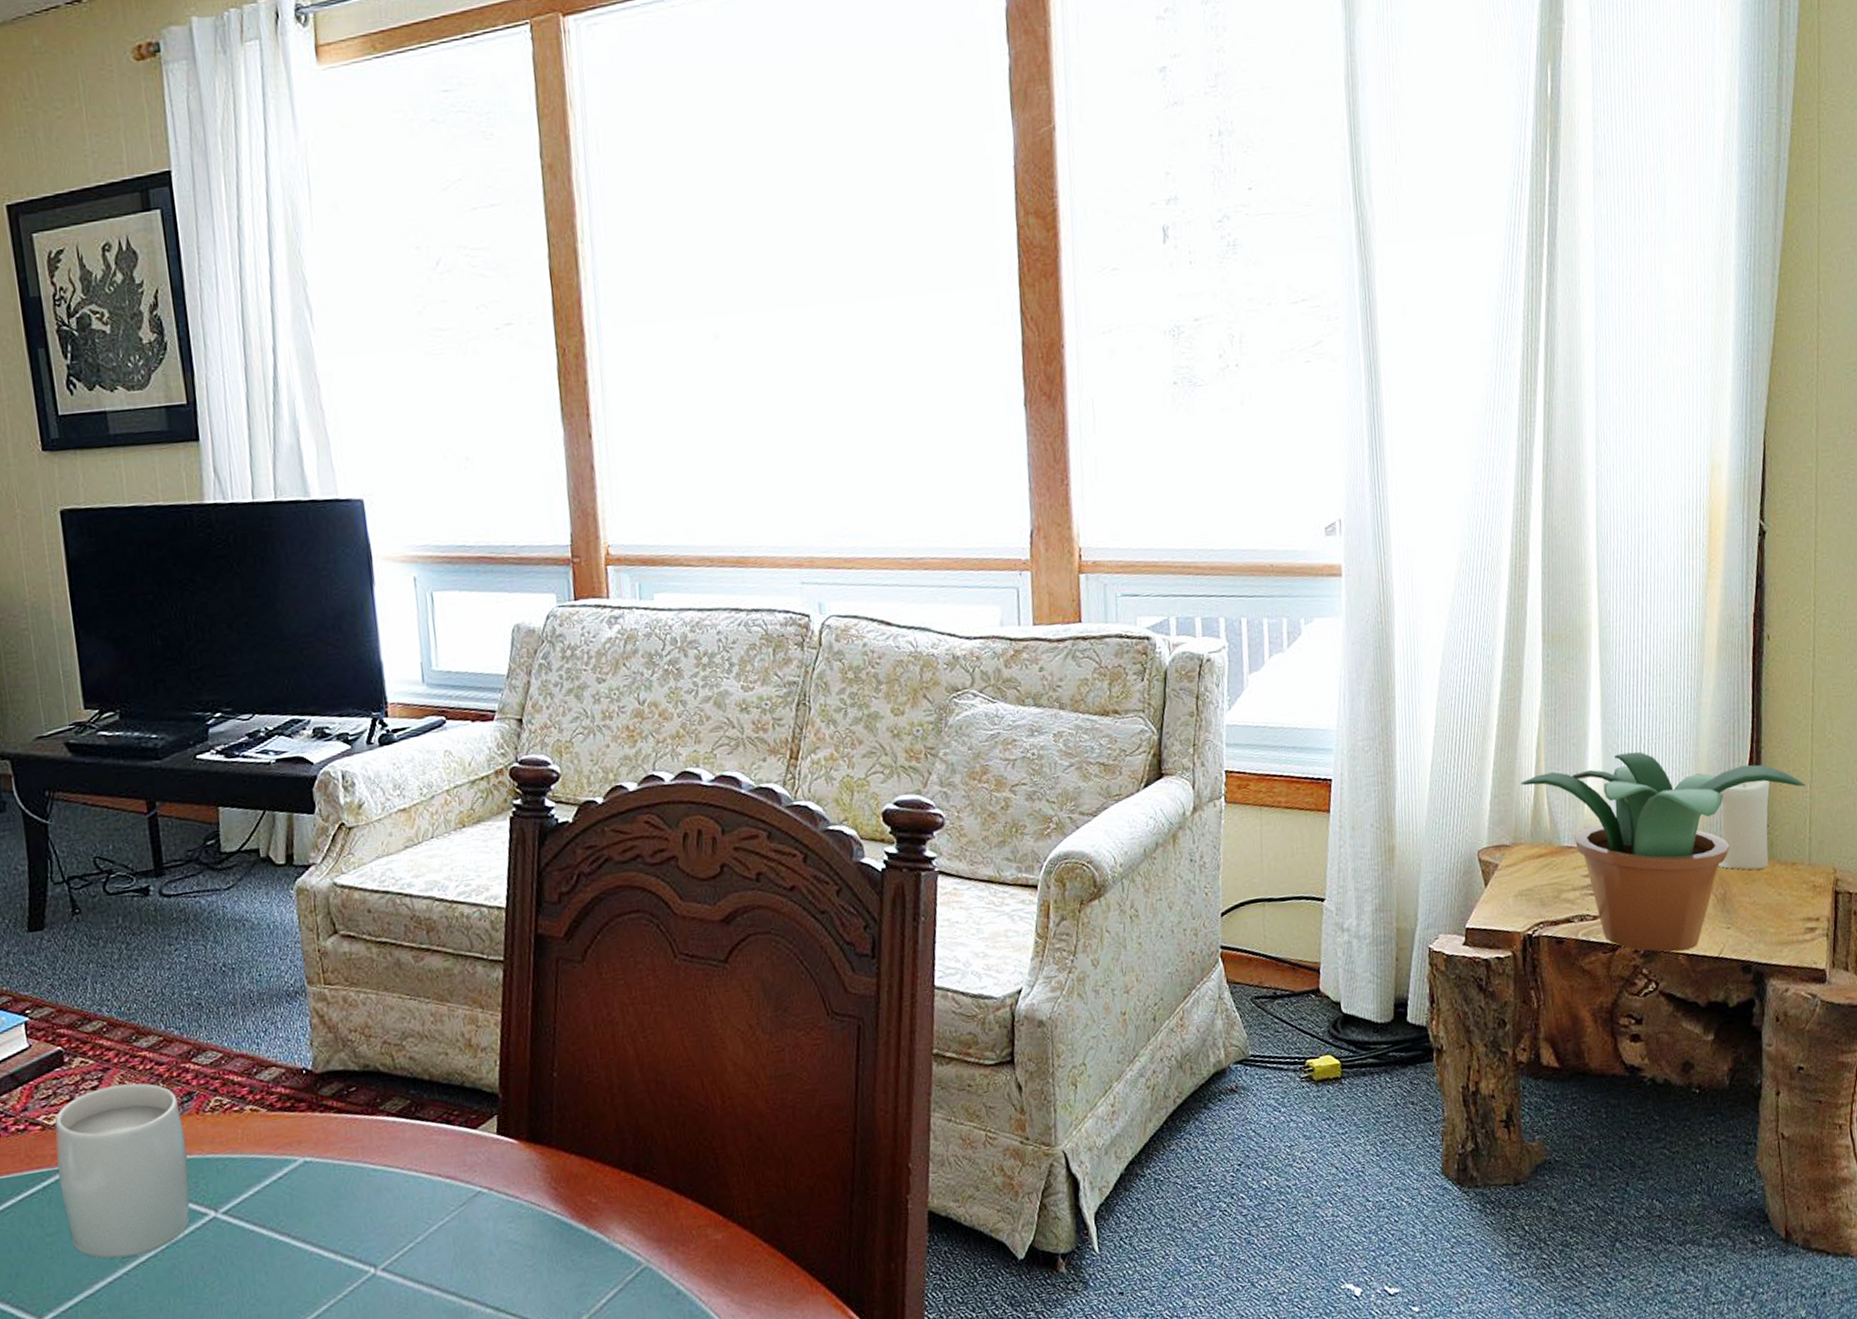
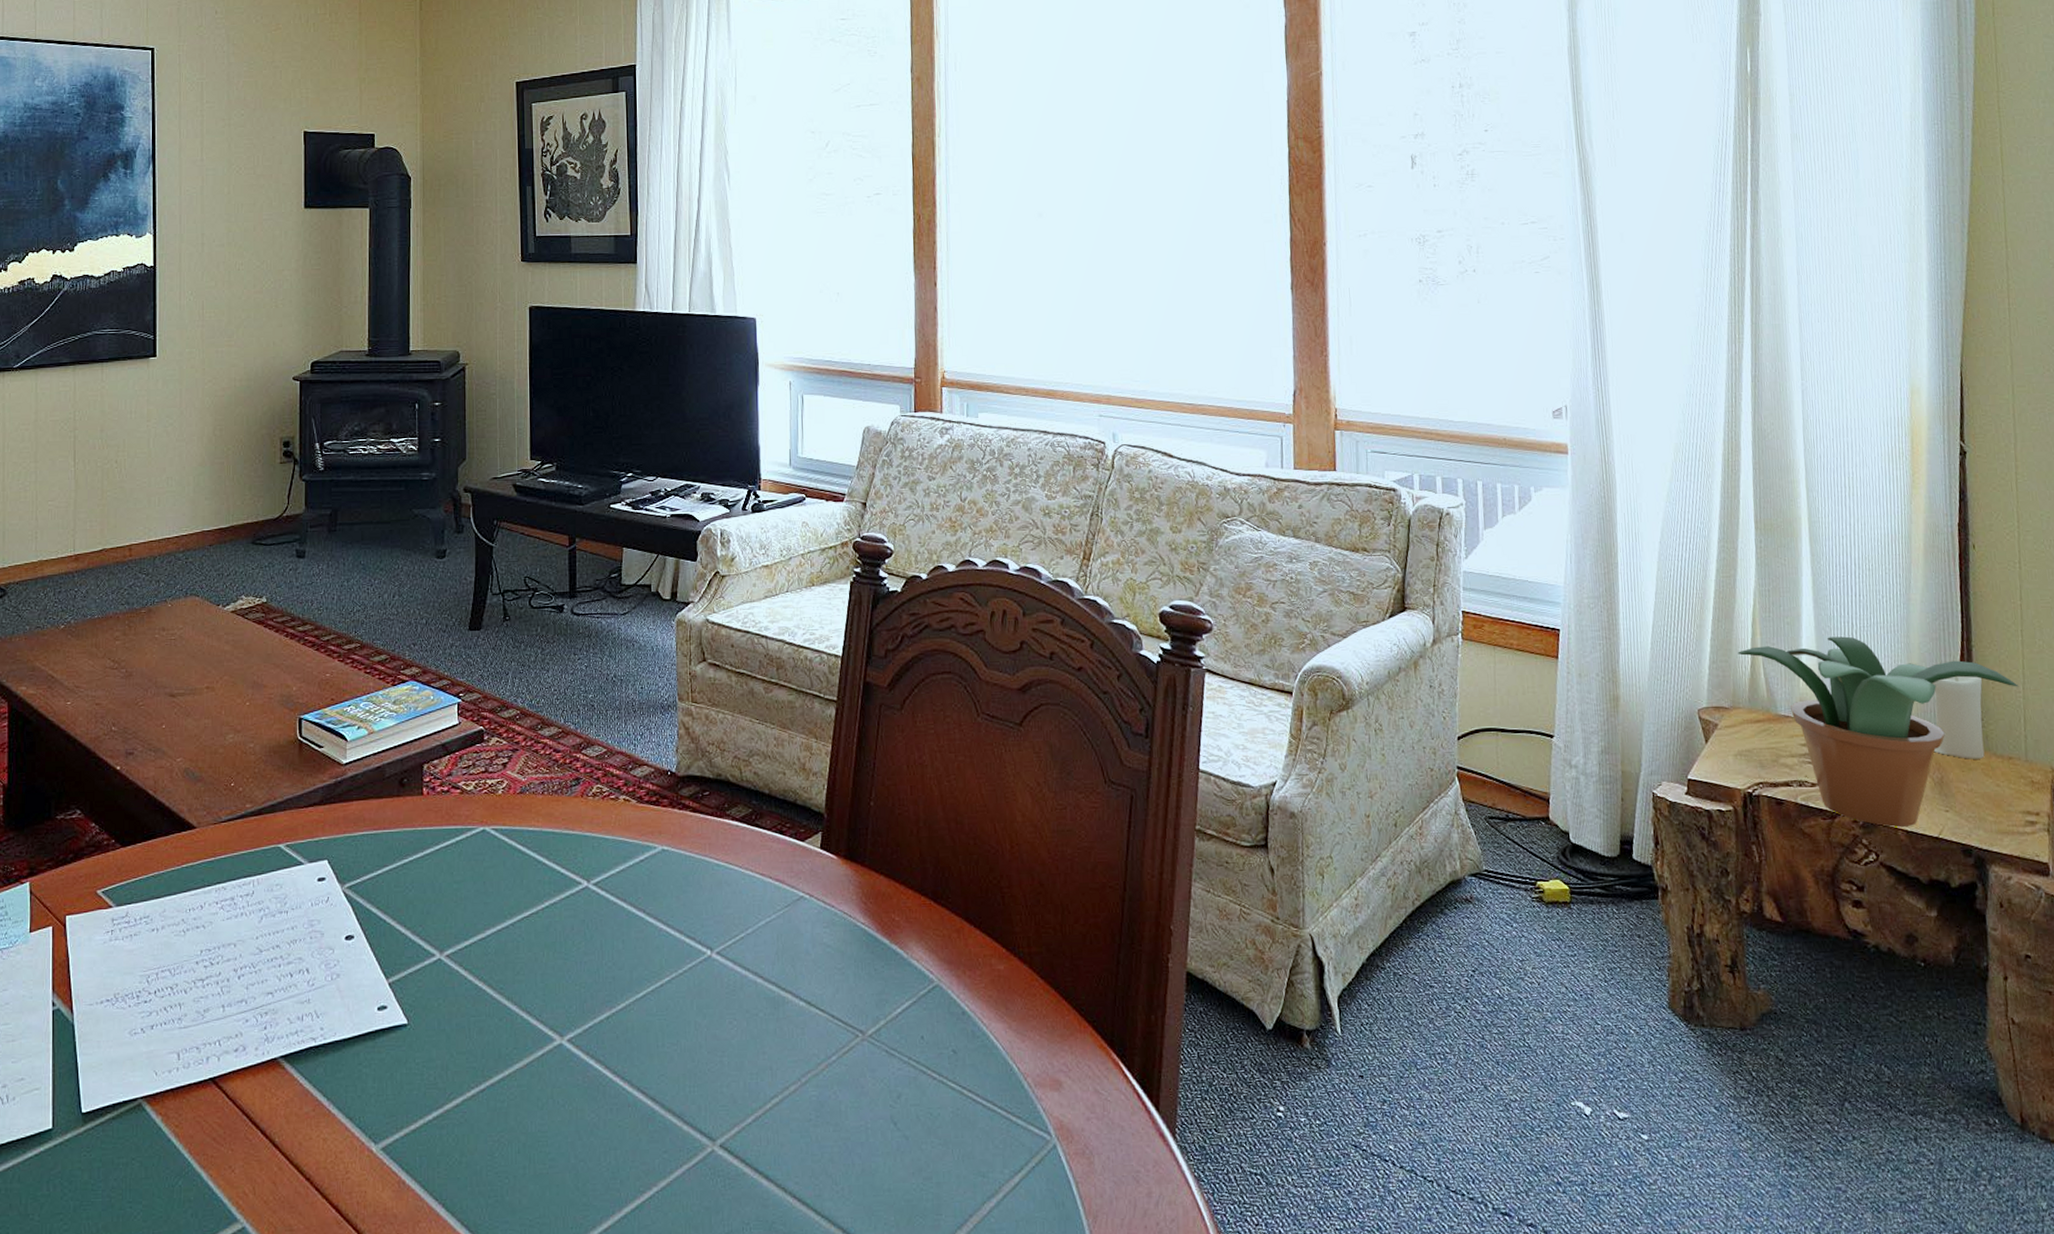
mug: present [54,1083,191,1259] -> none [469,764,571,911]

